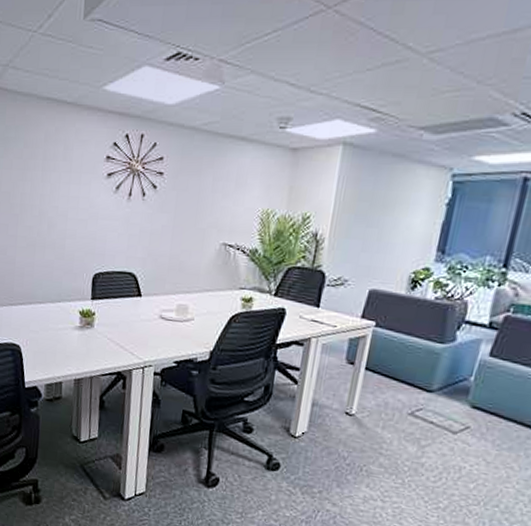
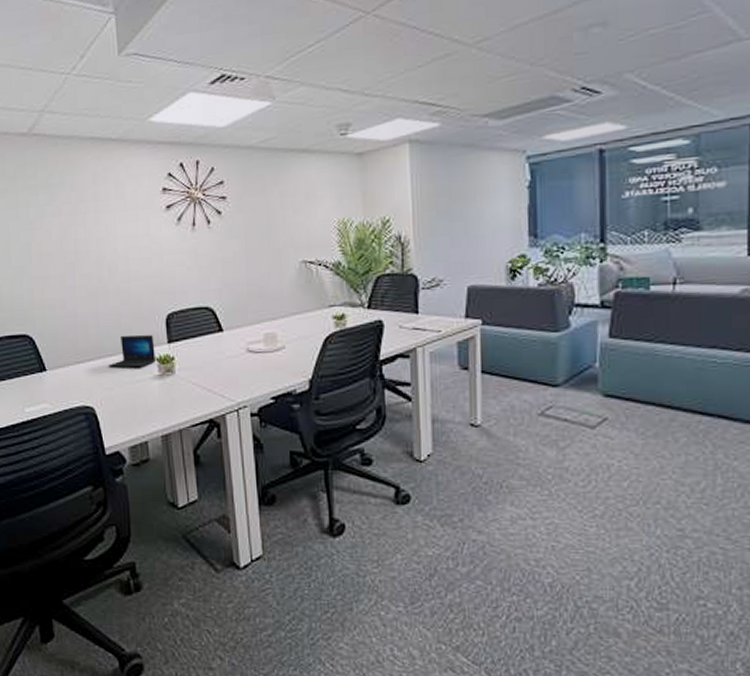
laptop: none [37,287,80,317] -> present [108,335,157,368]

